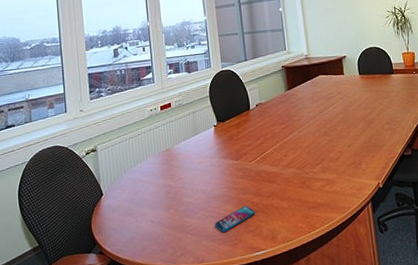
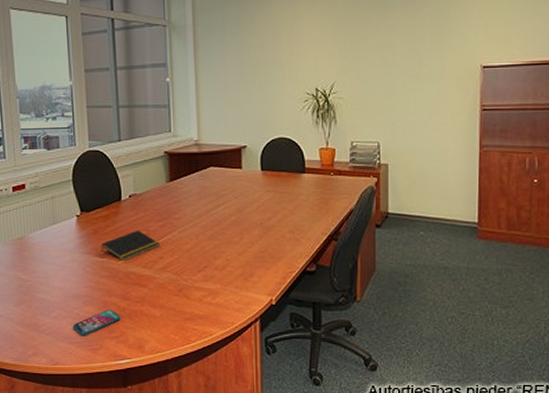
notepad: none [235,133,284,161] -> present [101,230,160,261]

